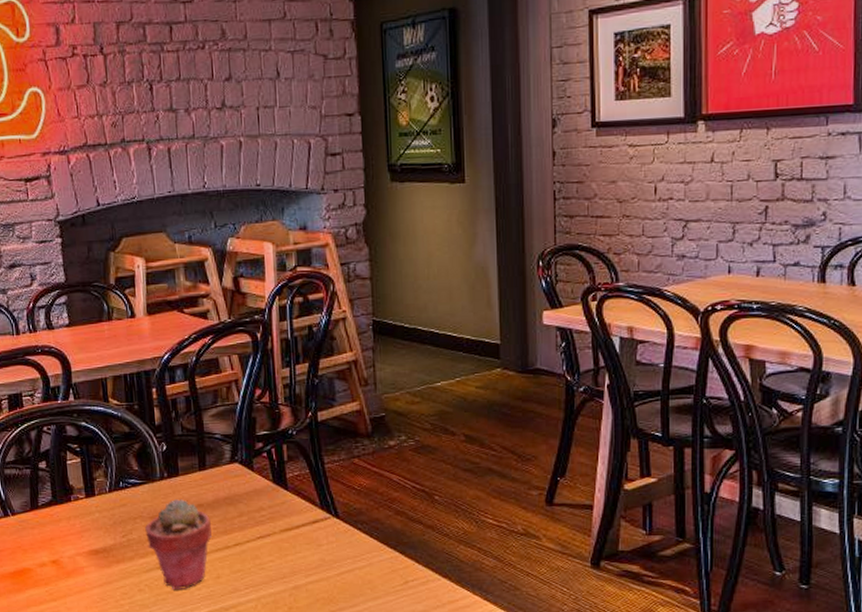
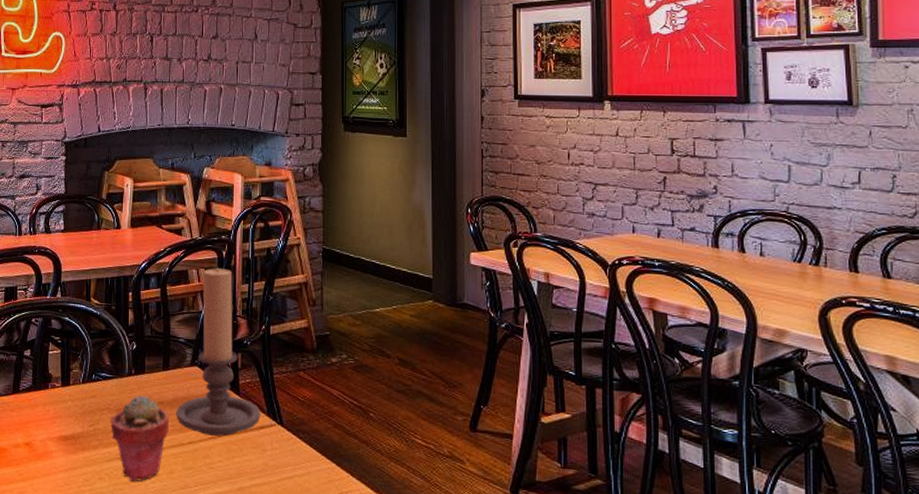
candle holder: none [218,352,313,535] -> present [176,267,261,437]

